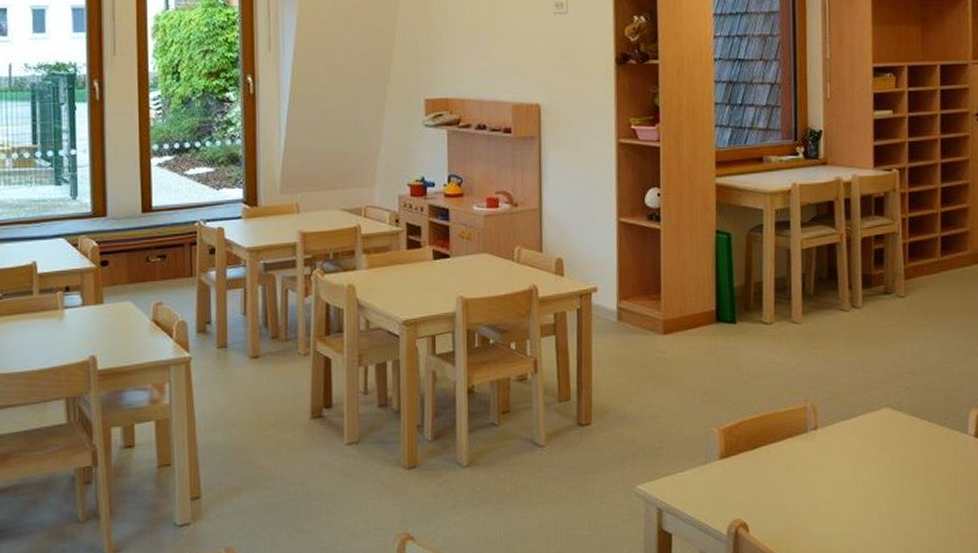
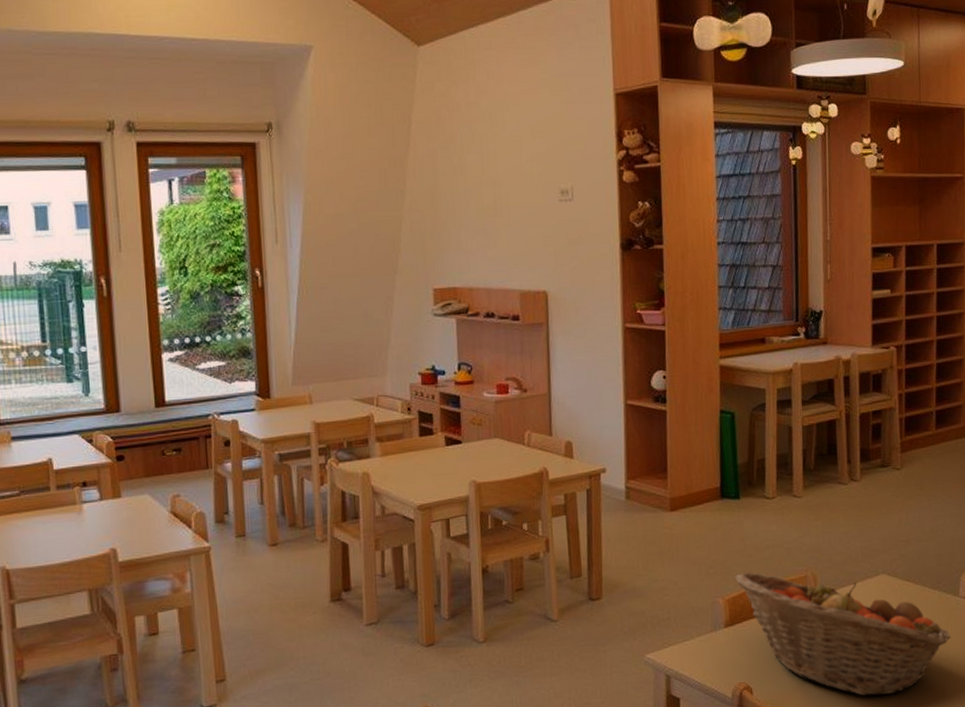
fruit basket: none [730,401,960,539] -> present [734,572,951,696]

